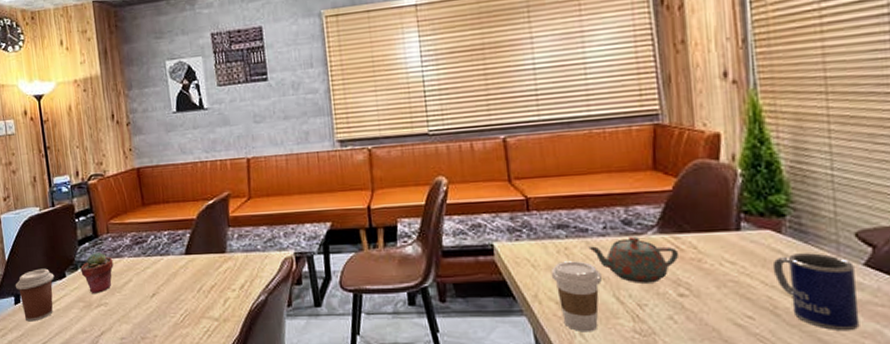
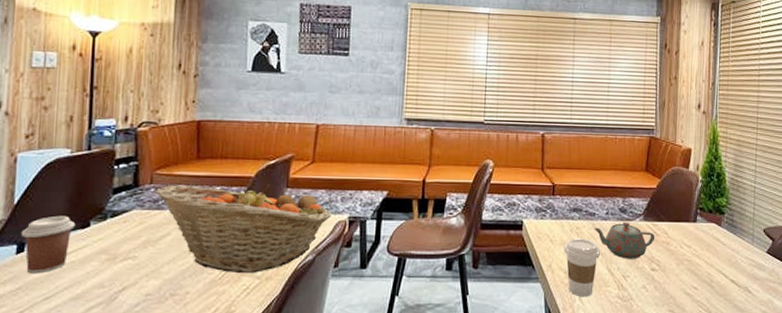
potted succulent: present [80,251,114,294] -> none [110,202,152,247]
fruit basket: none [113,225,277,316] -> present [156,184,332,274]
mug: present [772,253,860,331] -> none [713,242,761,300]

